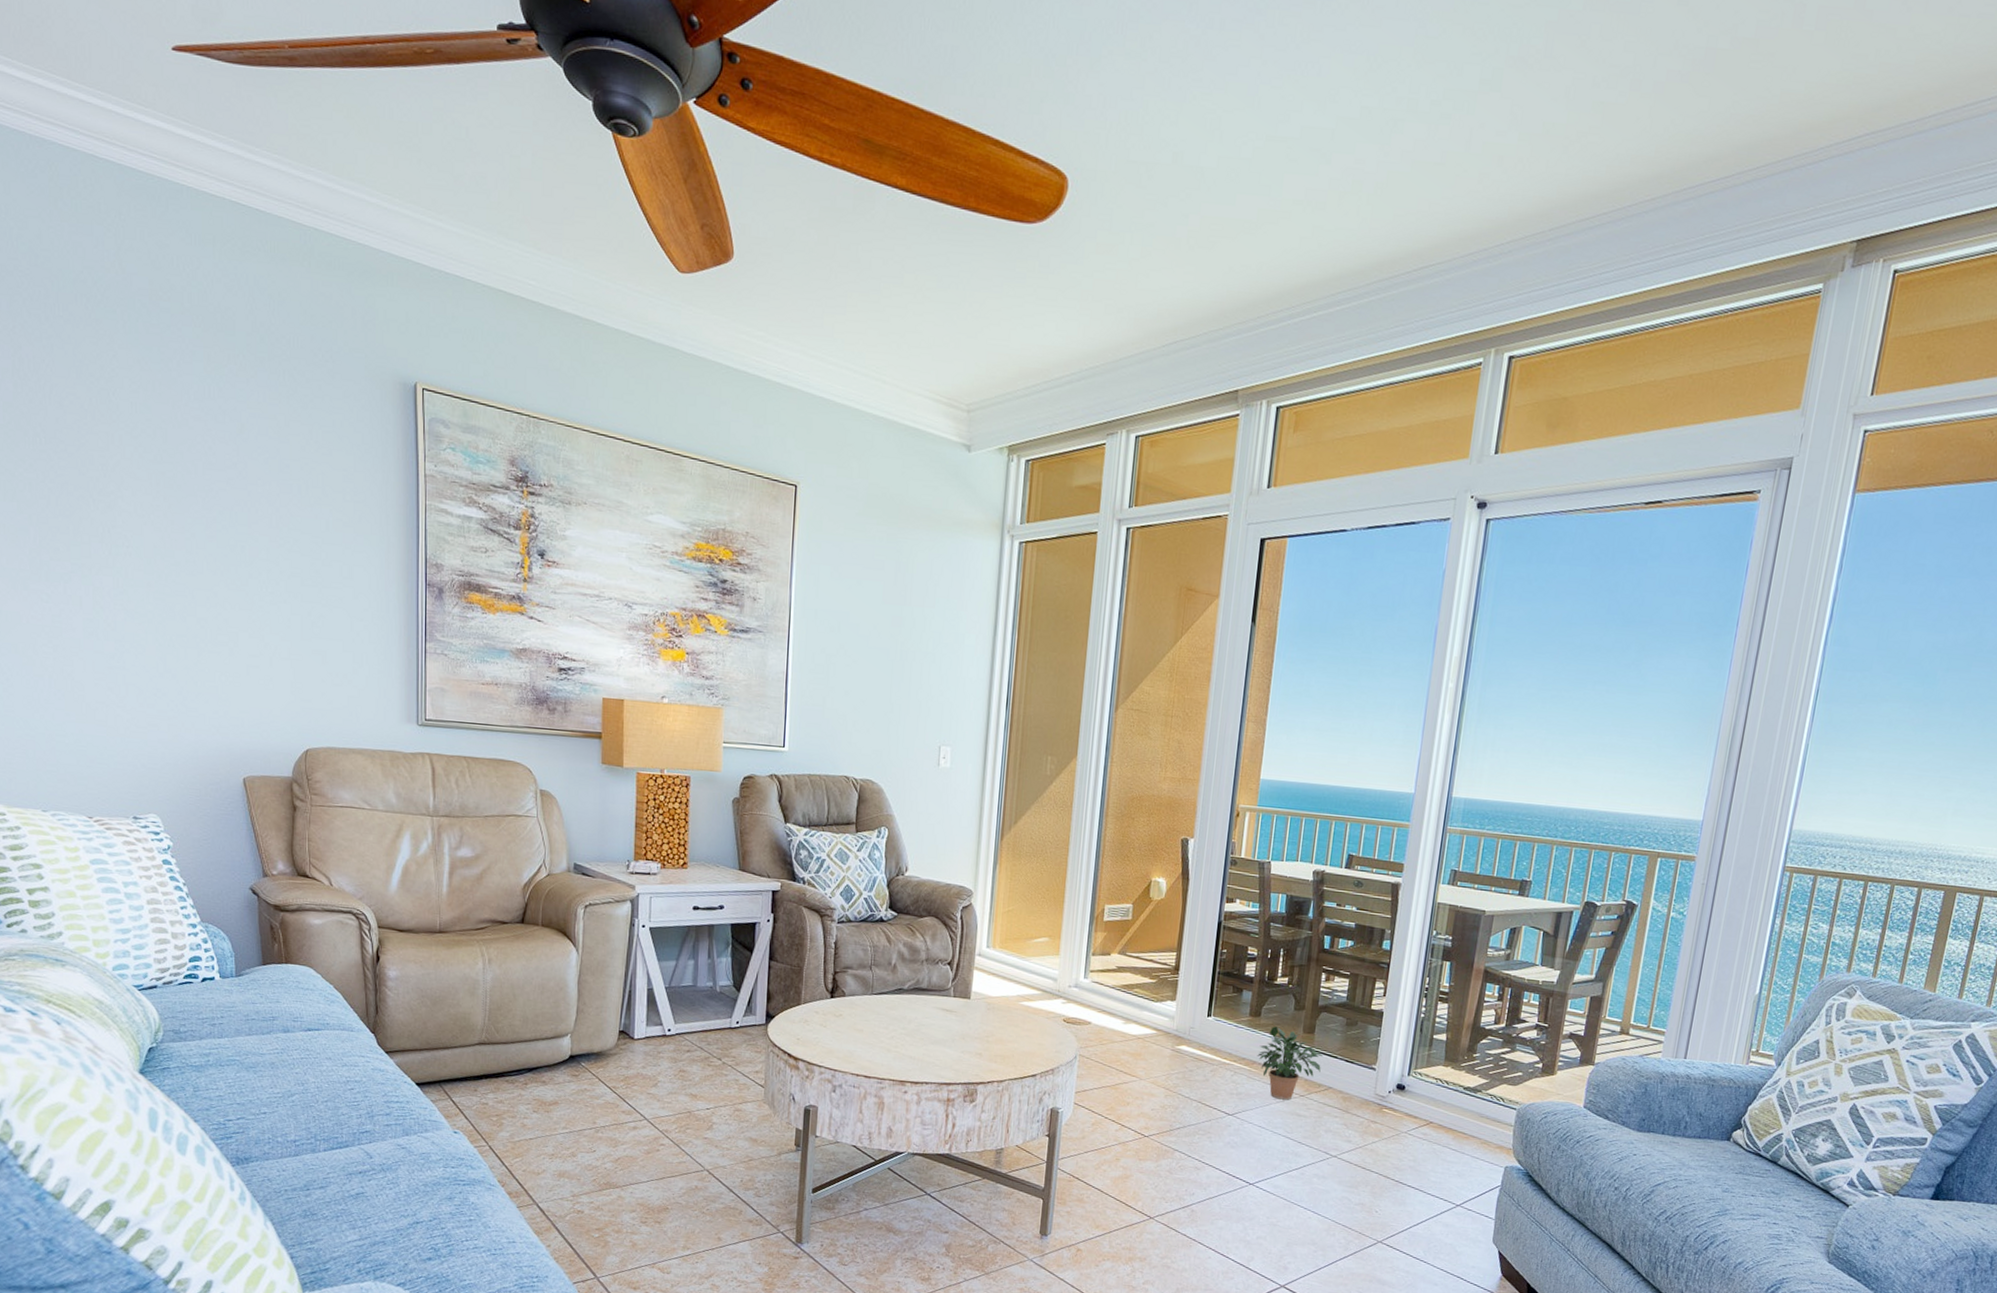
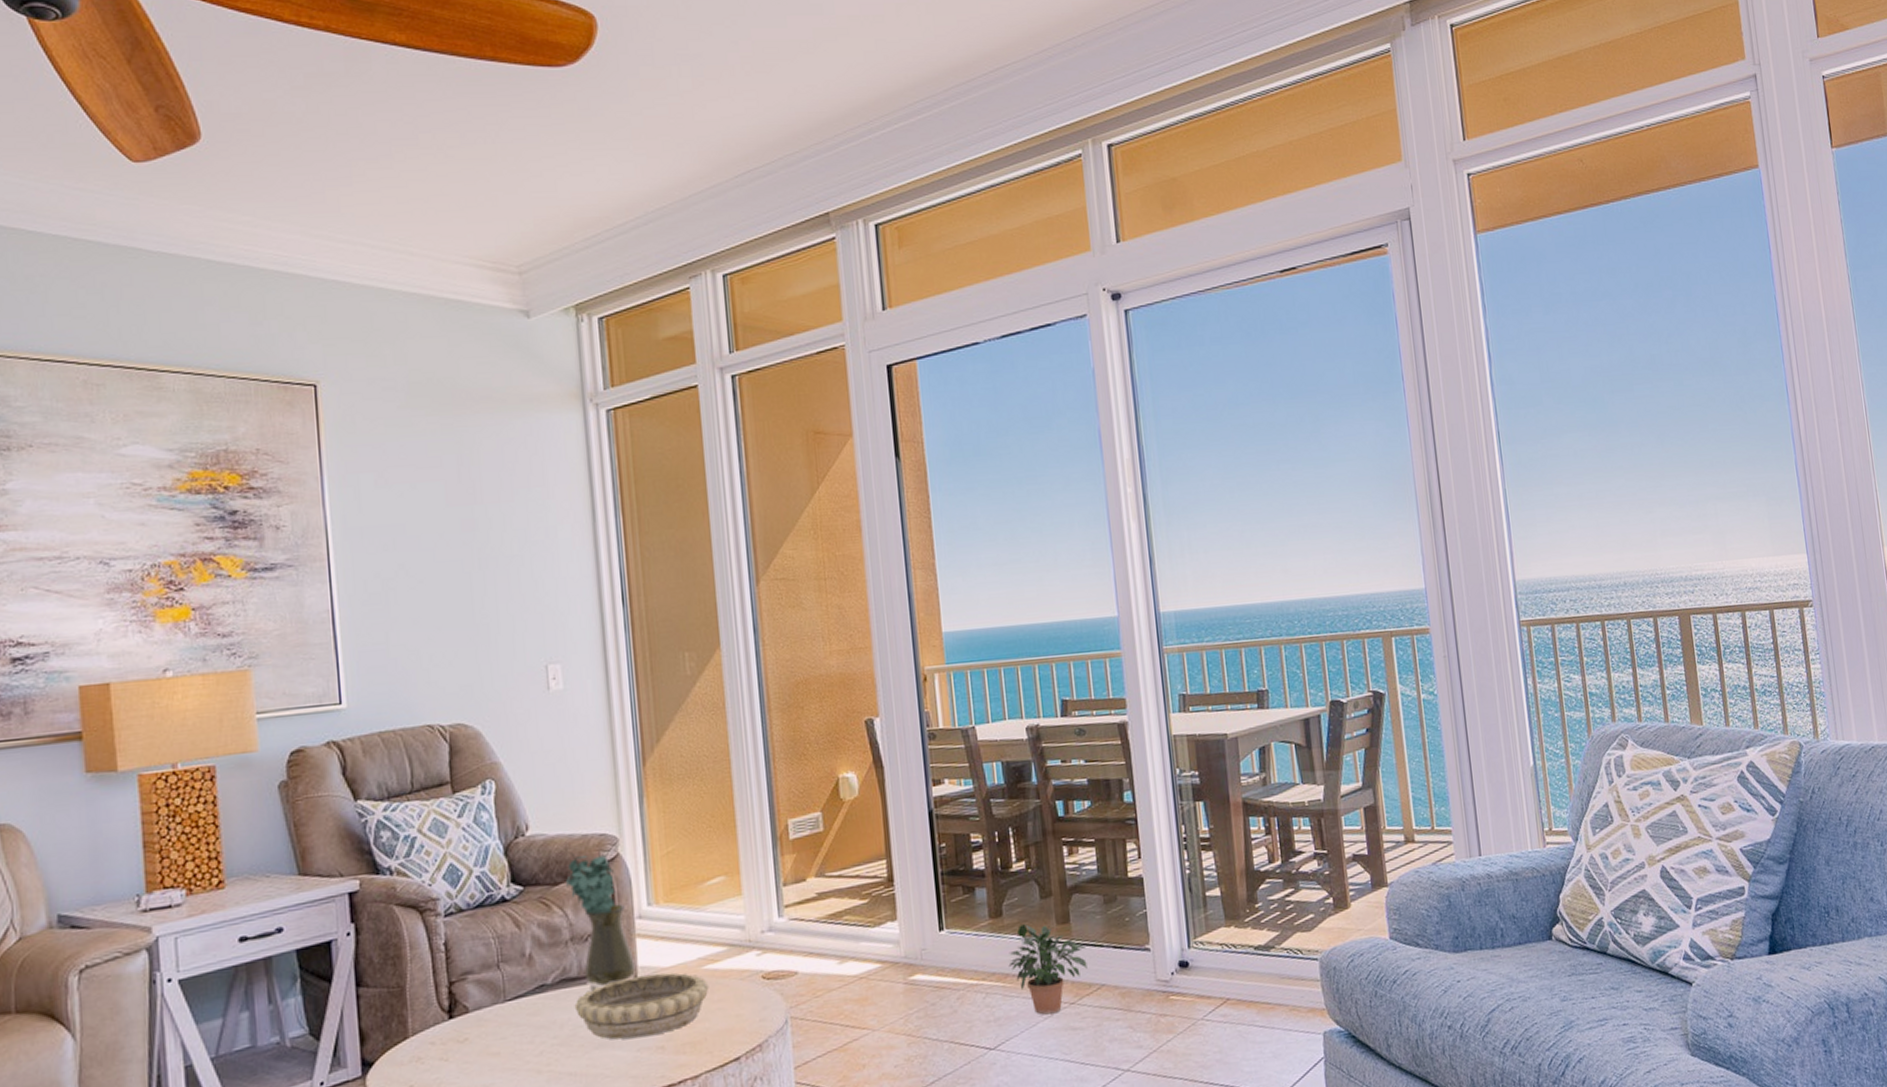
decorative bowl: none [921,998,1023,1044] -> present [574,972,710,1040]
vase: none [929,895,970,1002] -> present [566,851,636,992]

